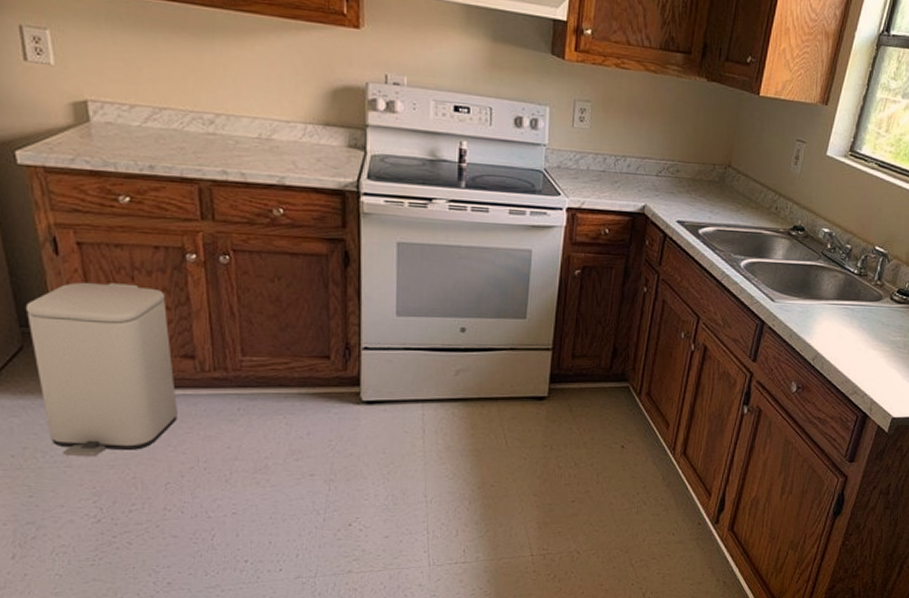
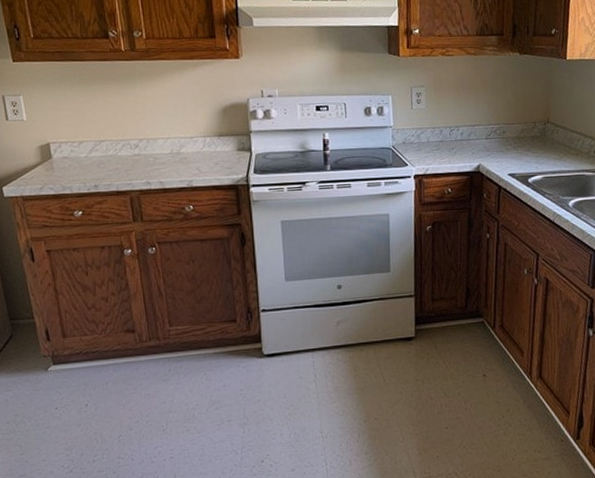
pedal bin: present [25,282,177,457] -> none [13,278,125,420]

